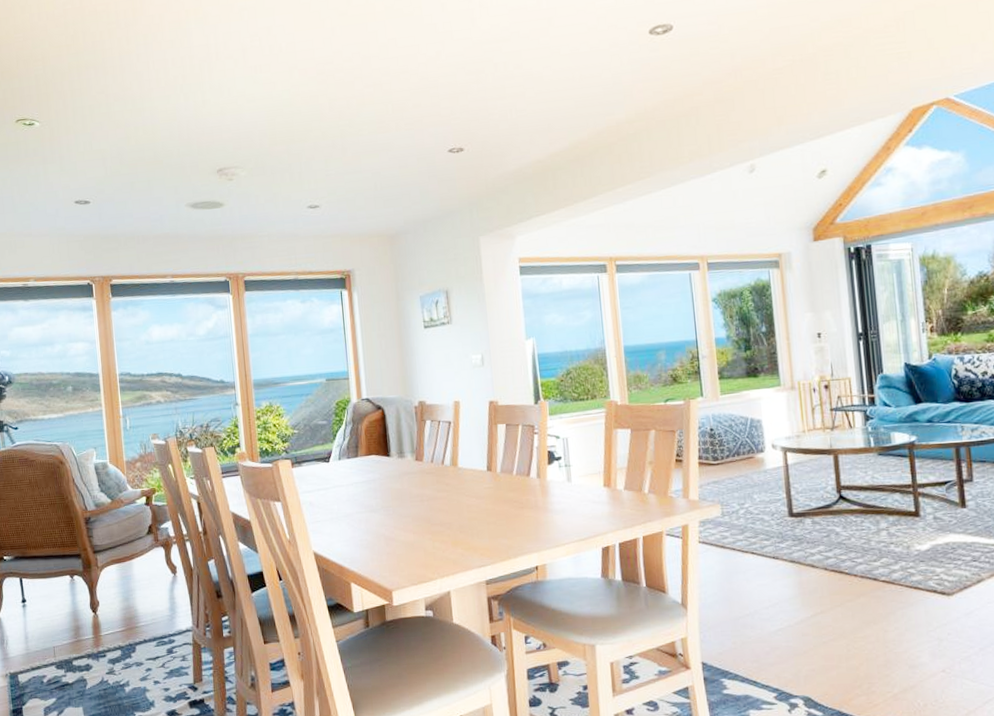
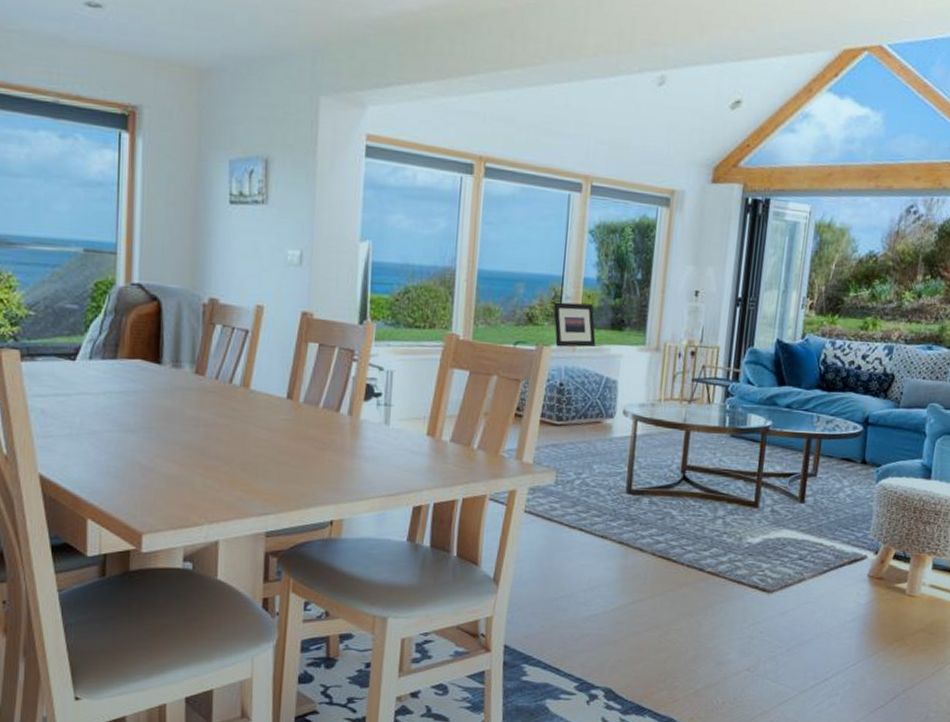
picture frame: none [692,359,736,399] -> present [553,302,596,347]

